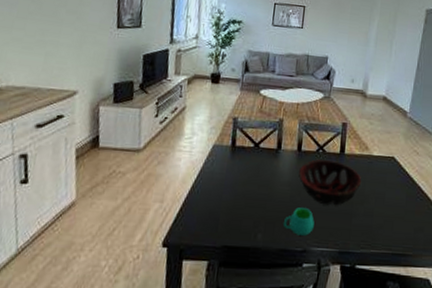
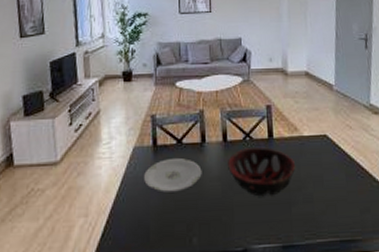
plate: none [219,160,275,191] -> present [144,158,202,192]
mug: present [284,207,315,236] -> none [219,203,252,234]

